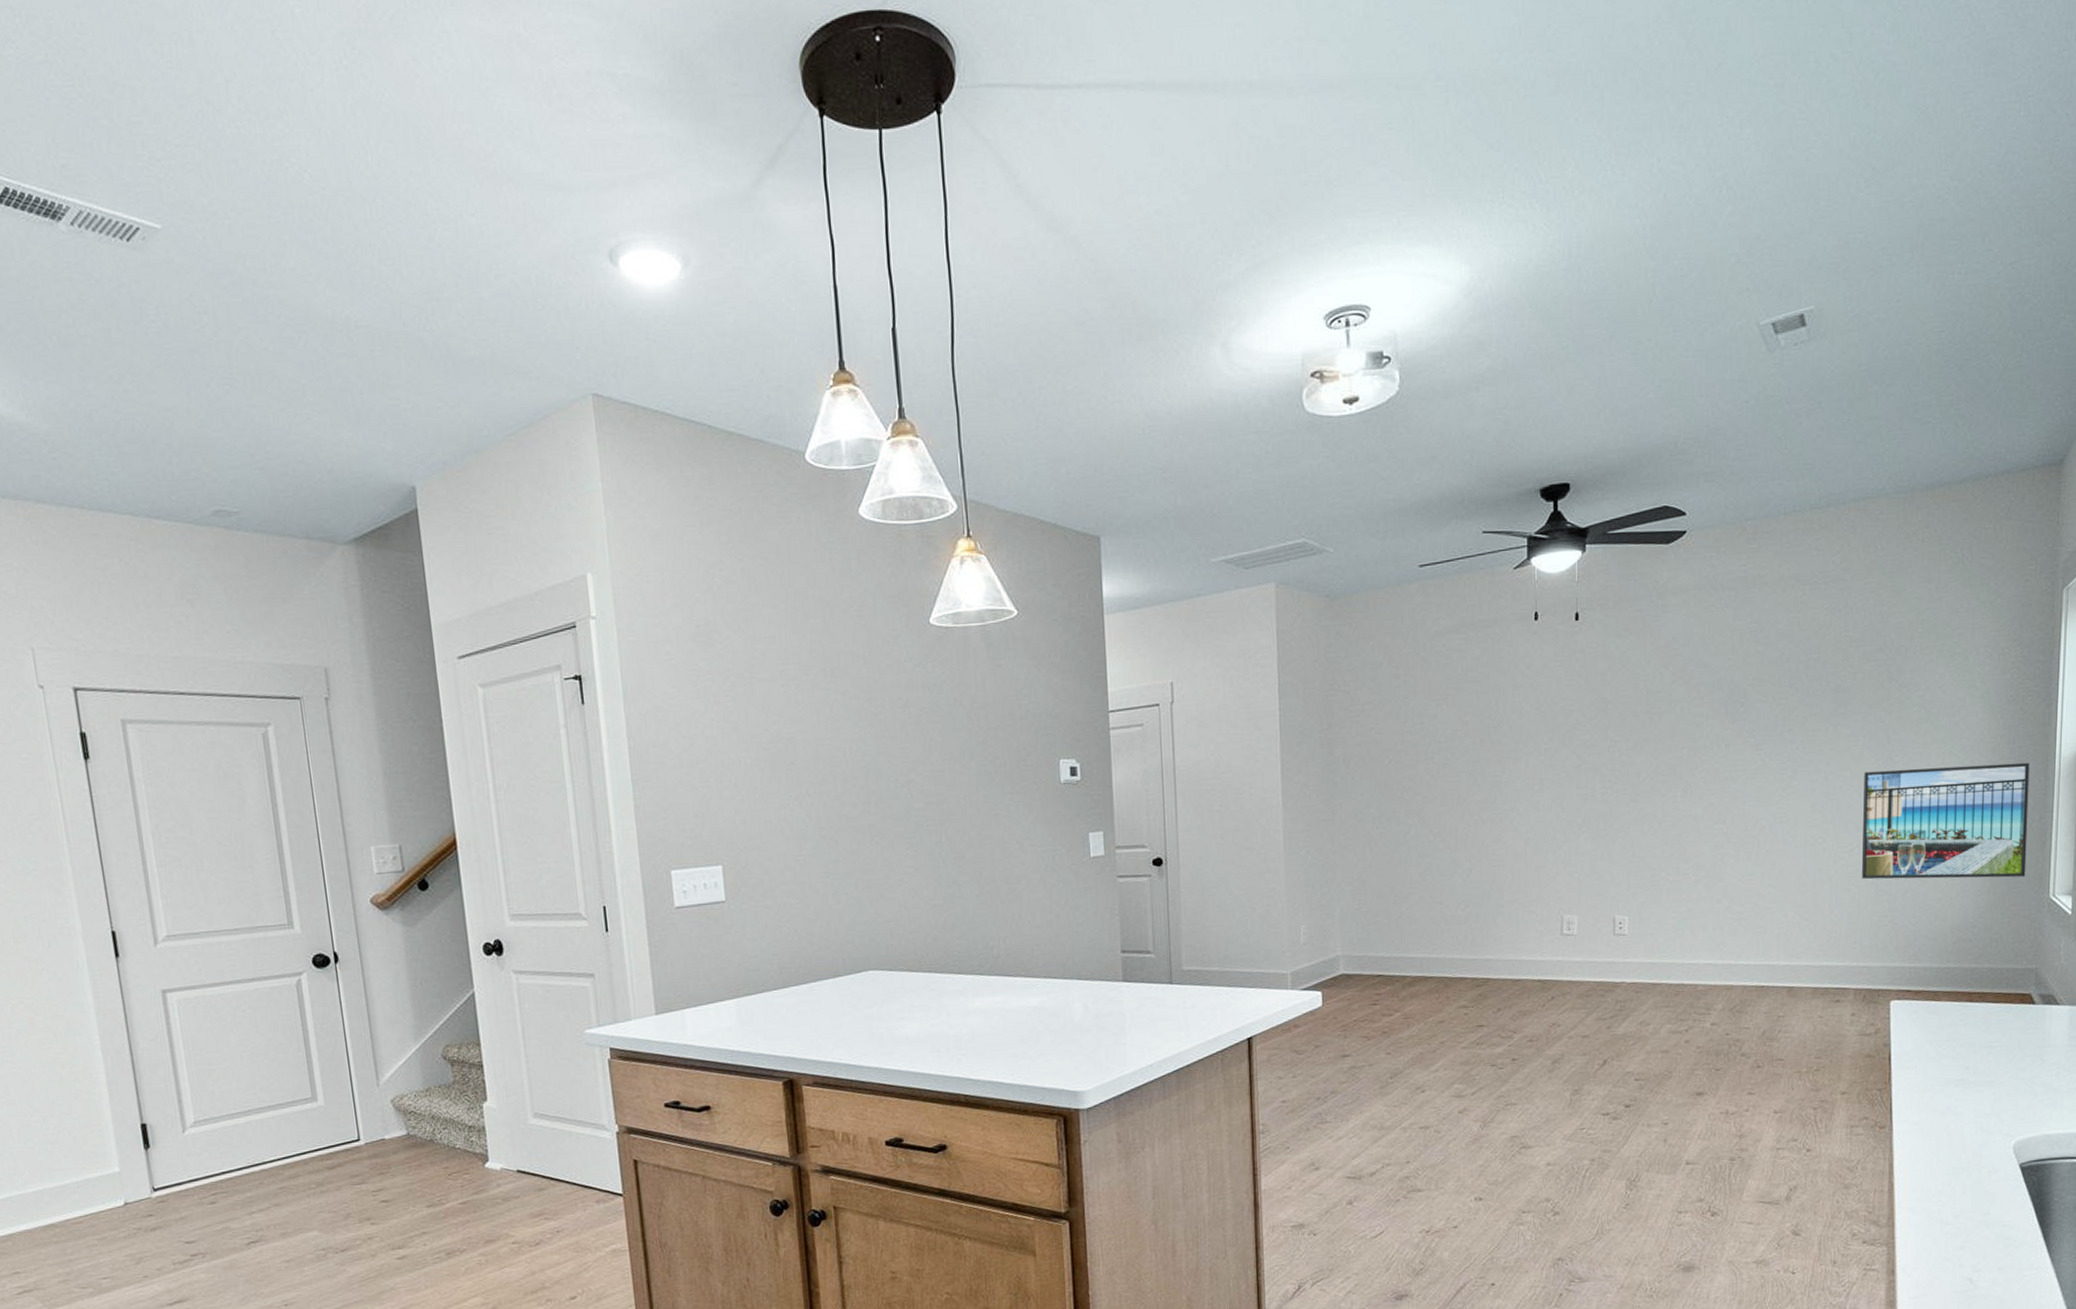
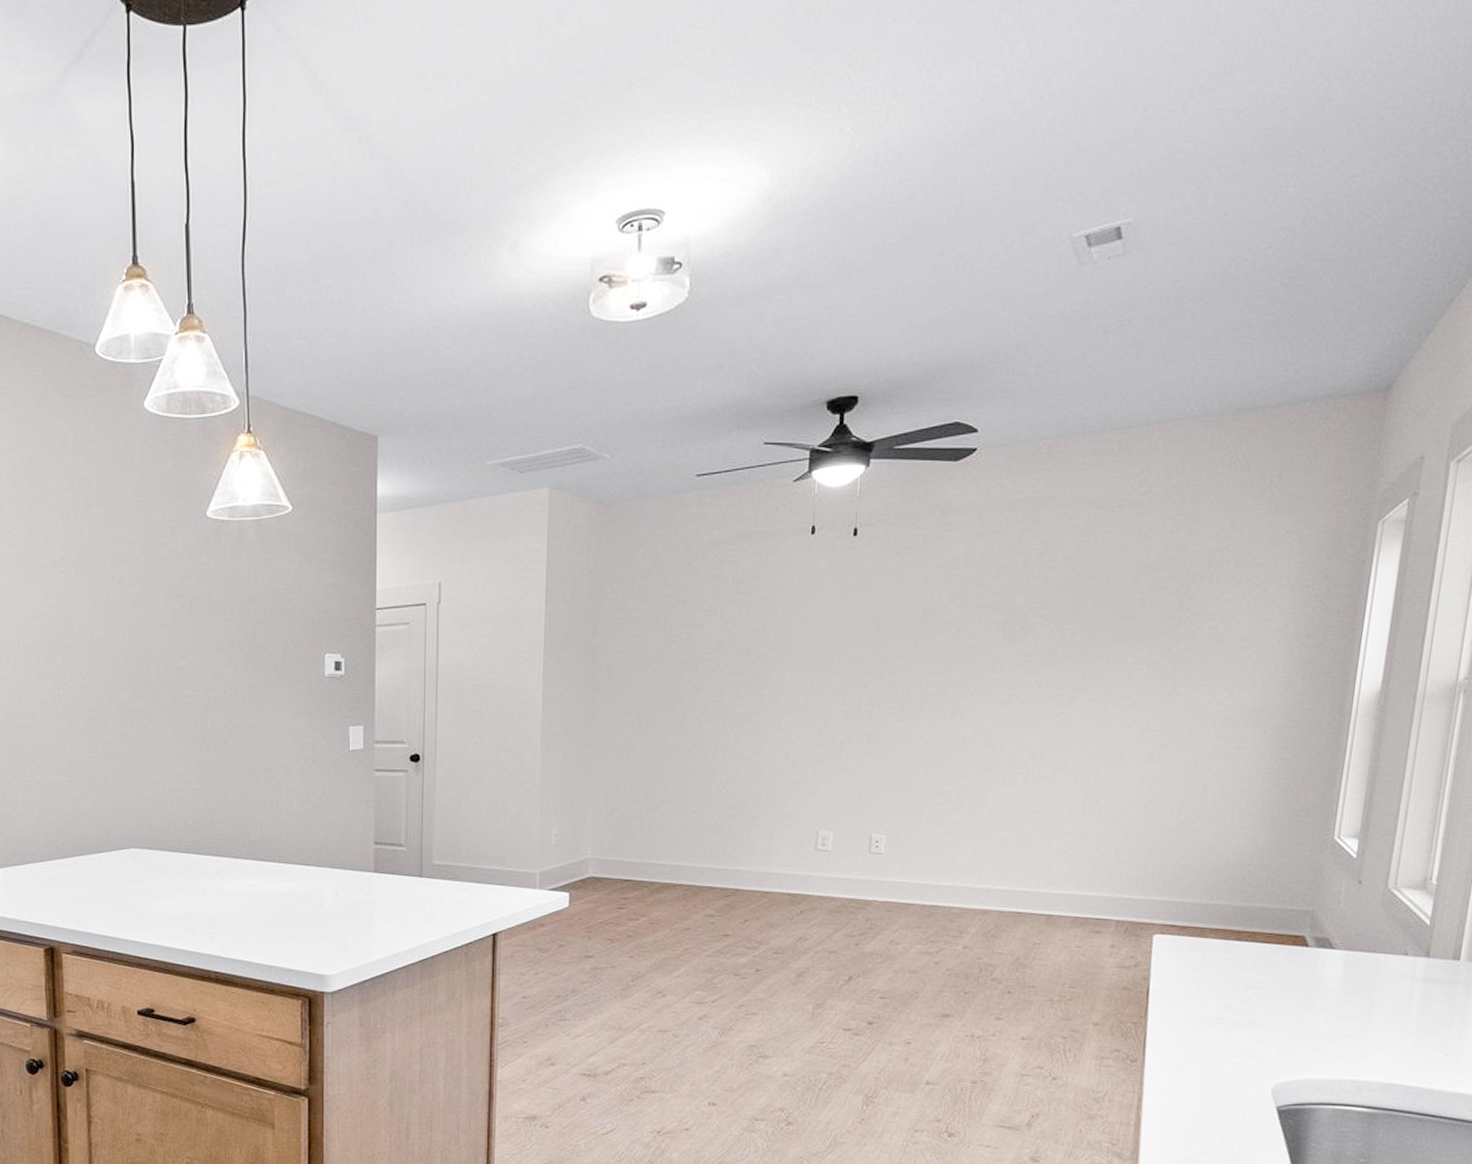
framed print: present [1862,762,2030,880] -> none [1134,699,1325,817]

